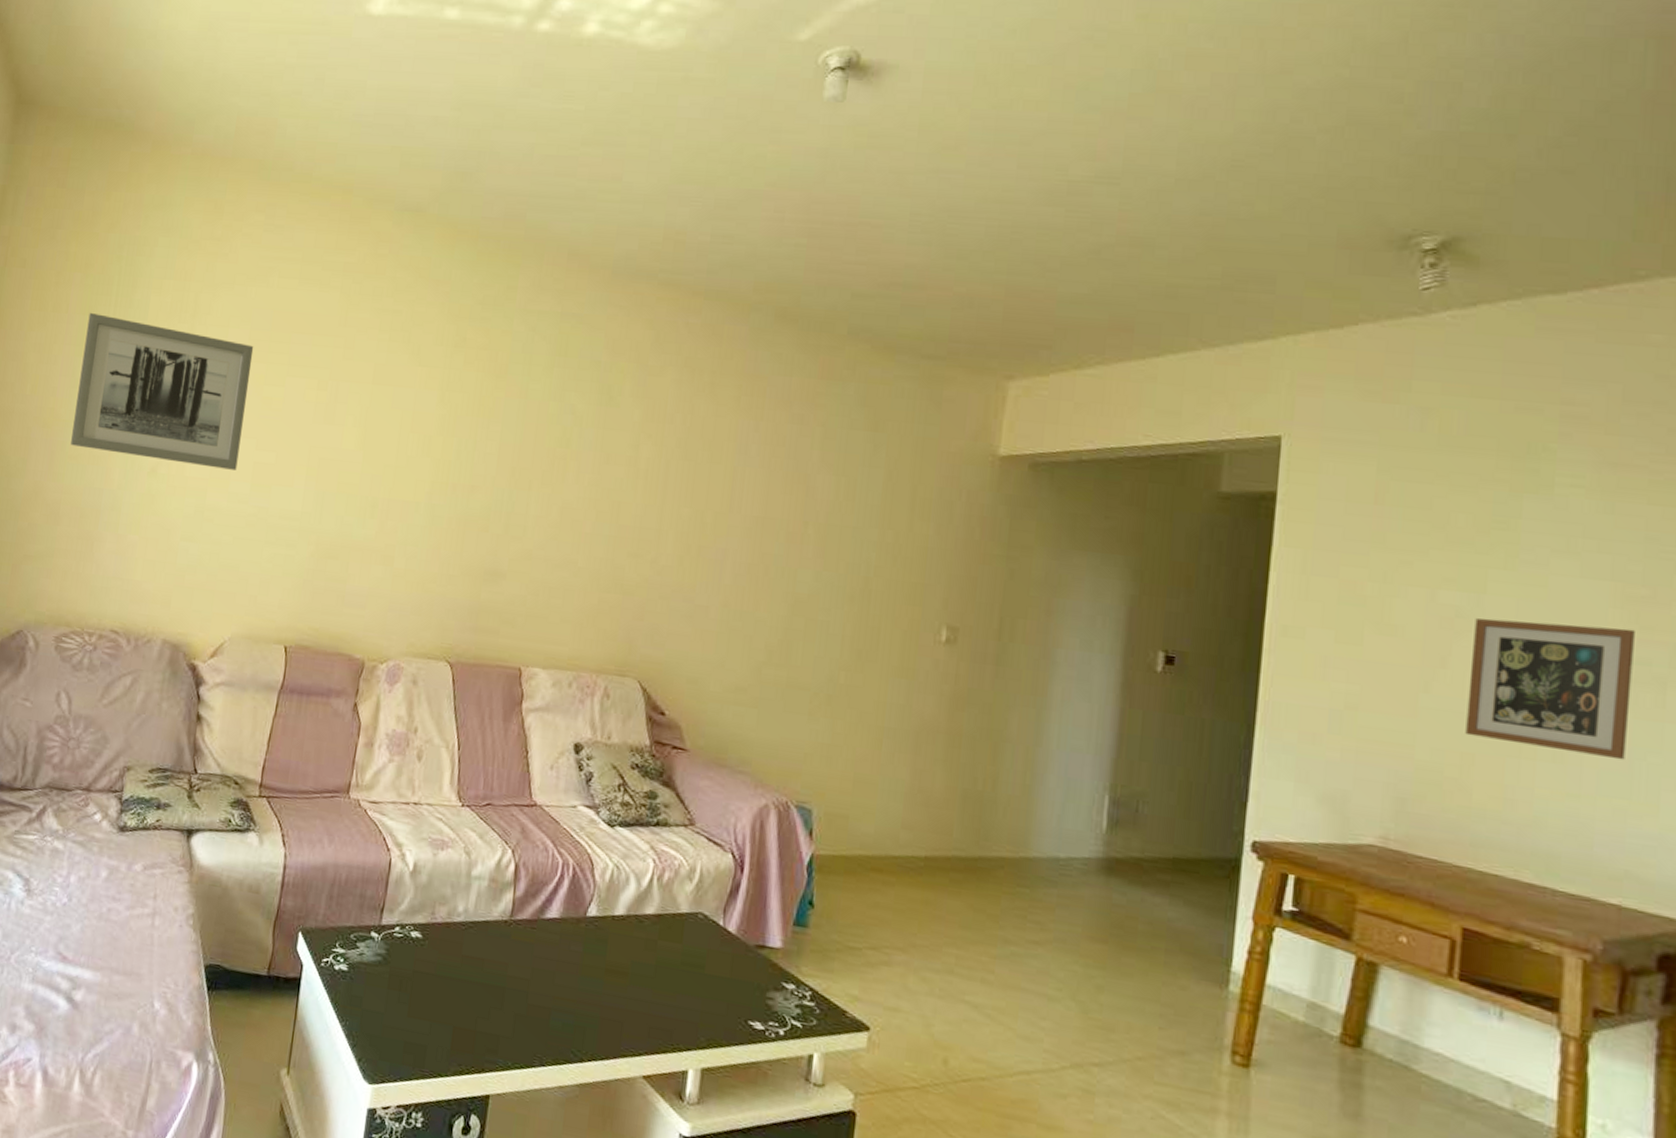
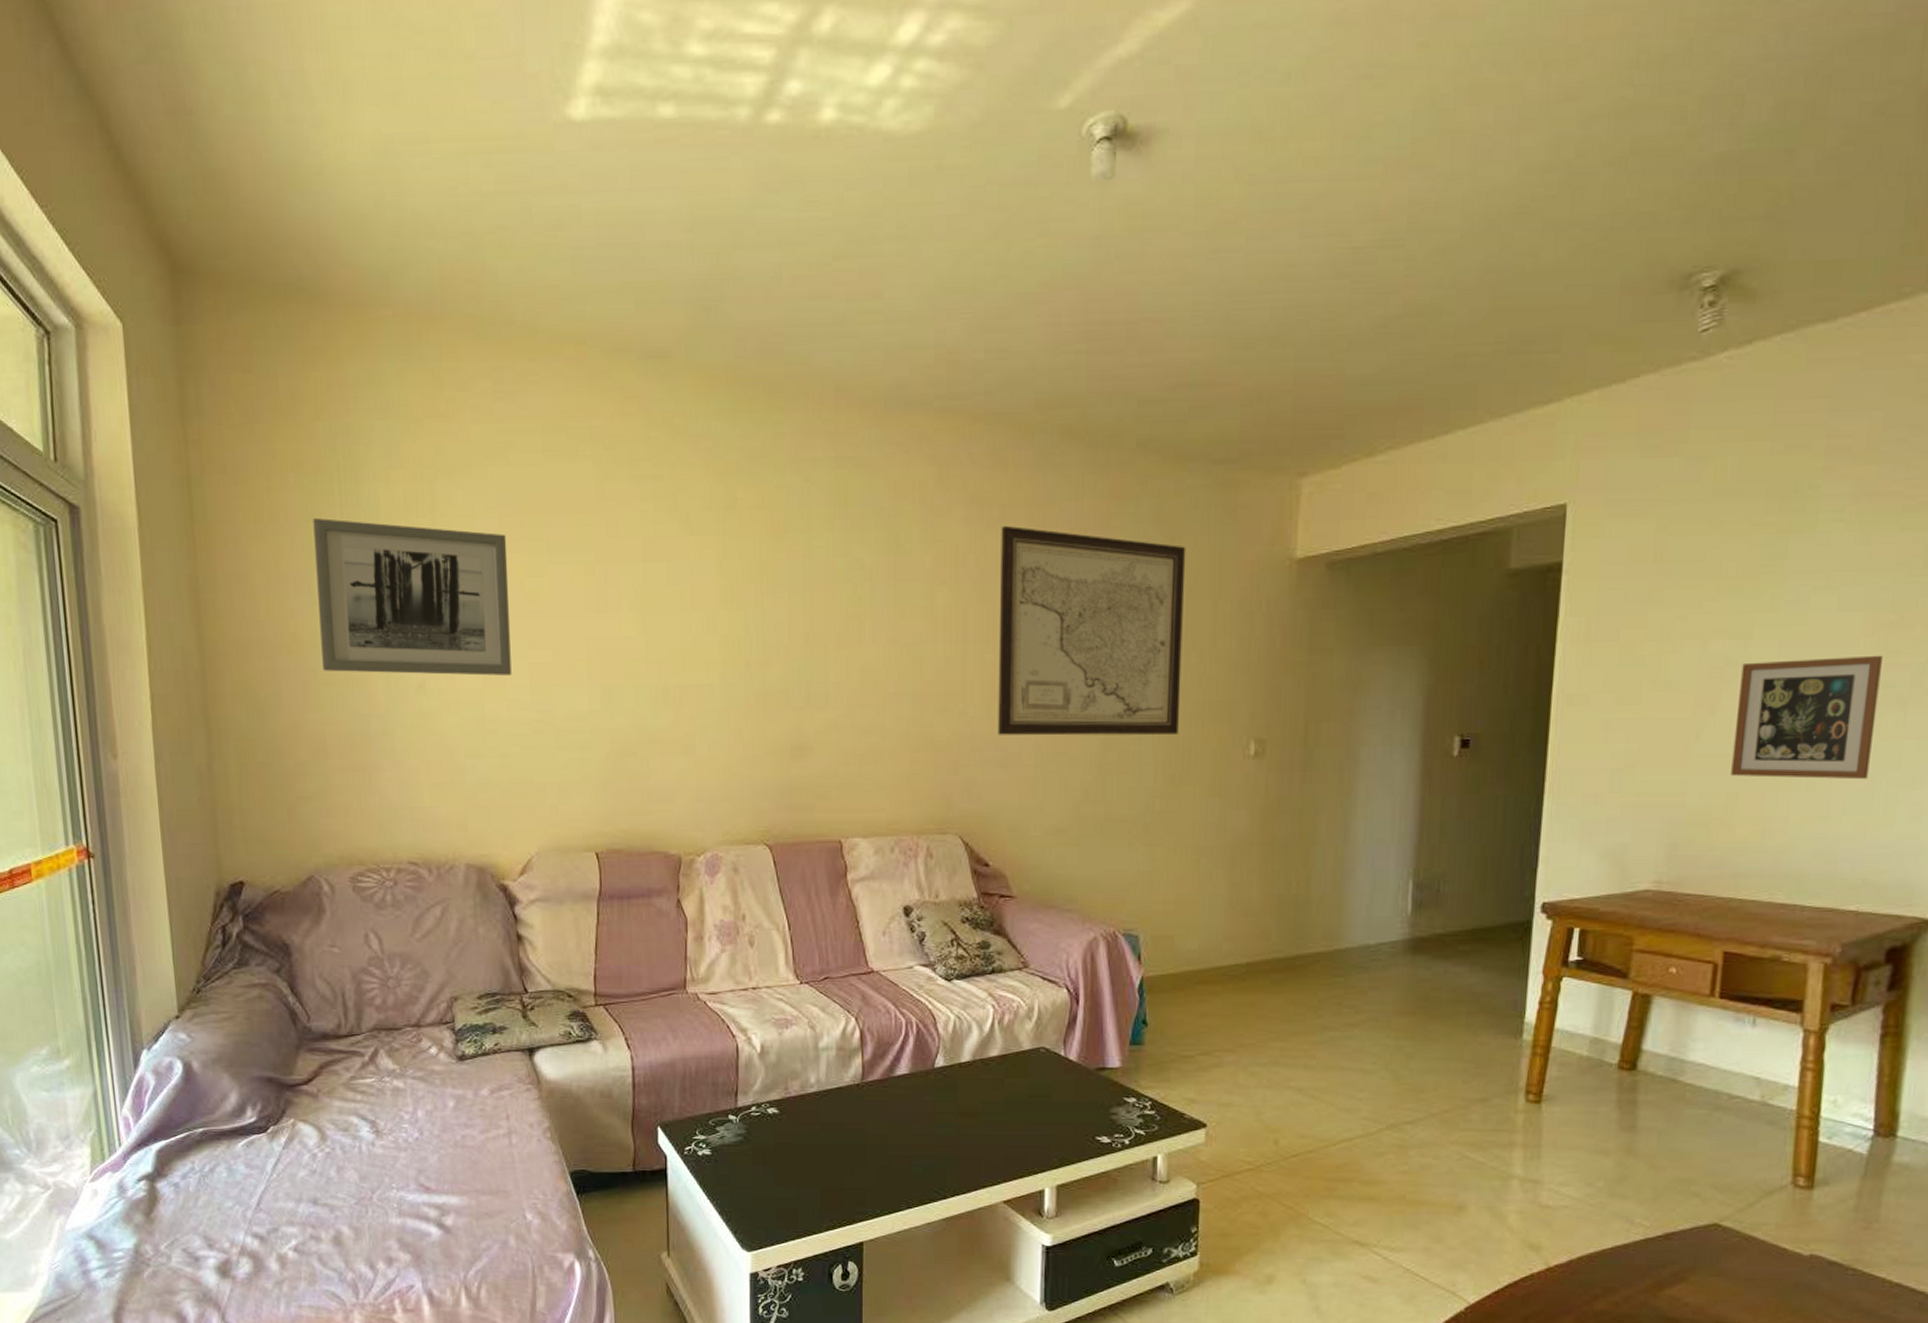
wall art: none [687,391,889,610] -> present [998,525,1186,736]

